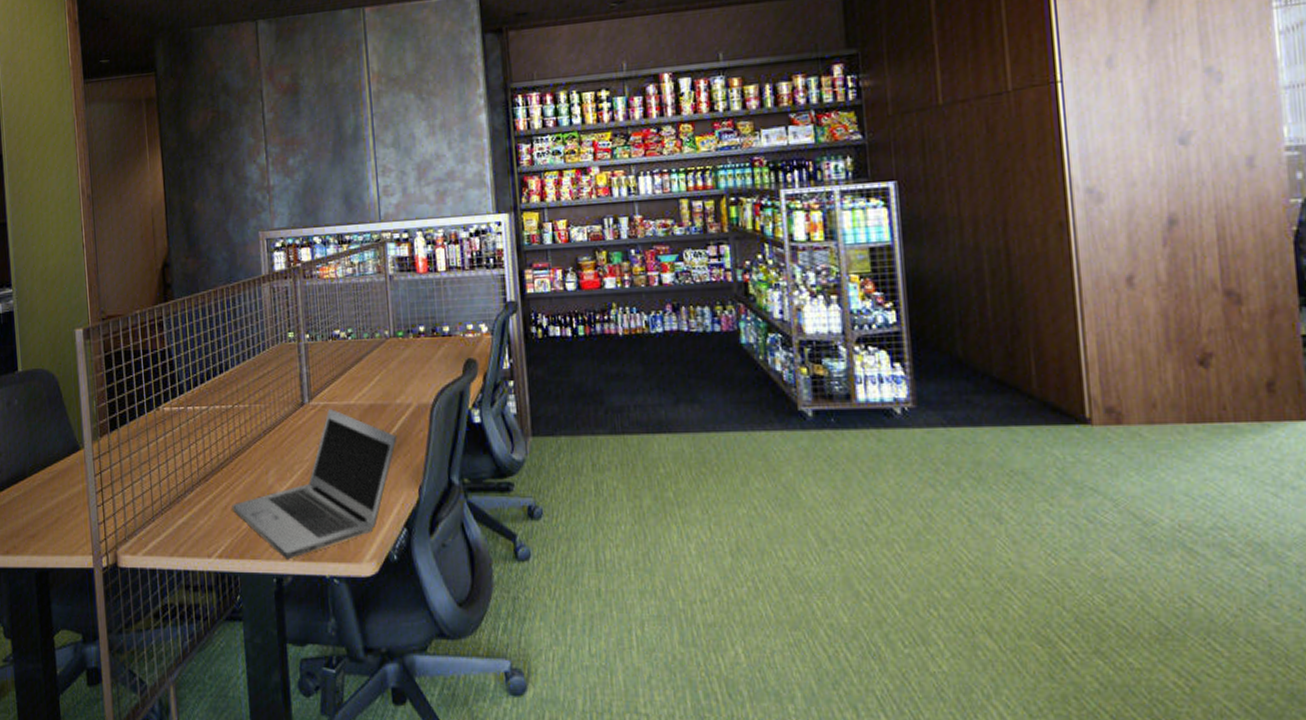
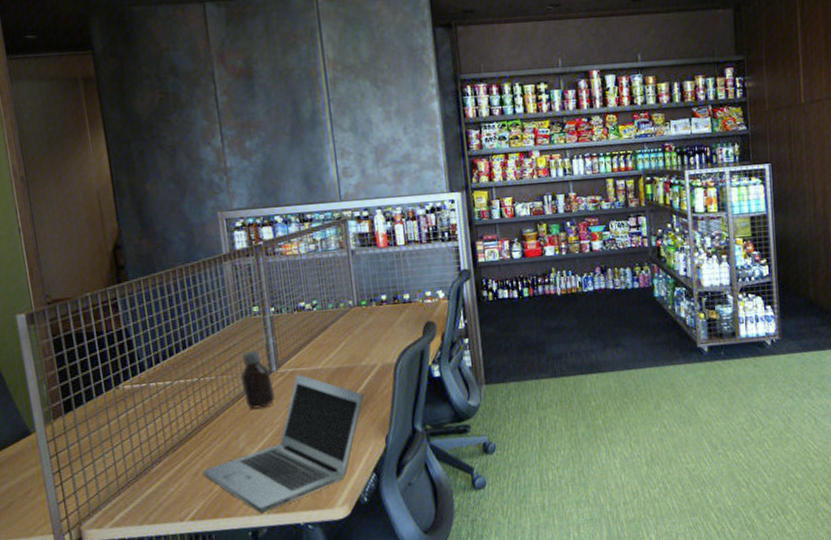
bottle: none [273,379,306,443] -> present [240,350,276,409]

